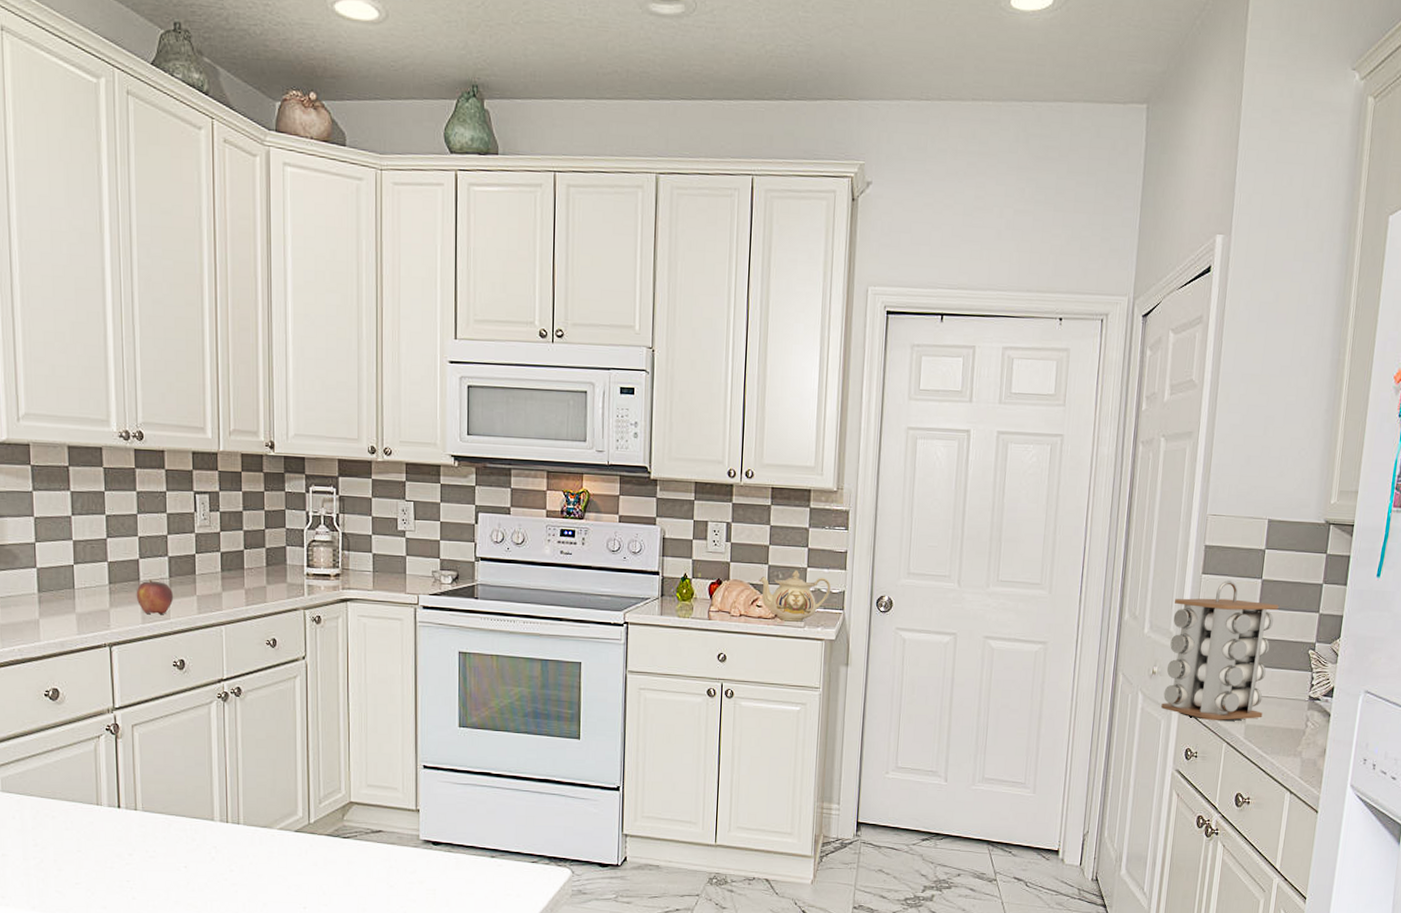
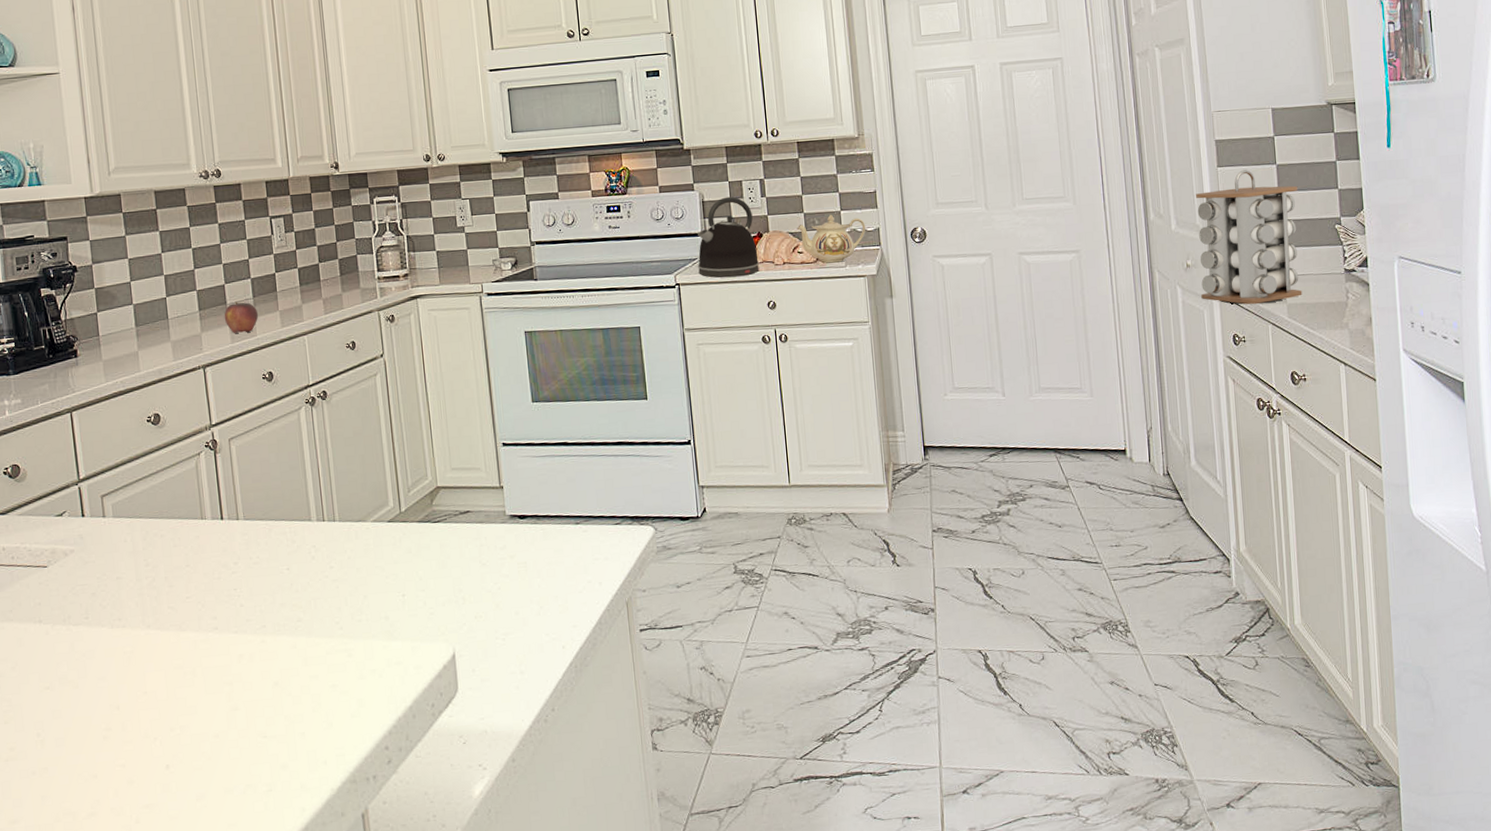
kettle: none [649,536,715,623] -> present [697,196,760,278]

